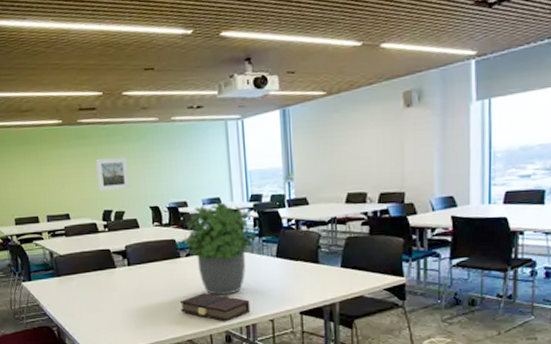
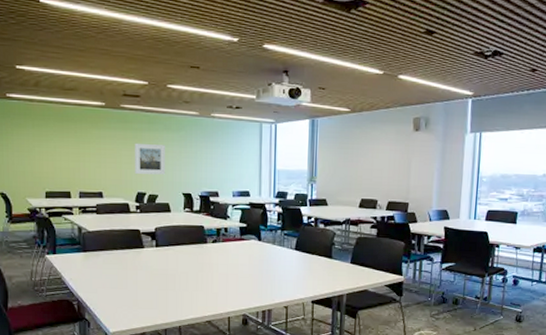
book: present [180,293,251,322] -> none [203,278,268,306]
potted plant: present [181,200,257,295] -> none [209,193,280,281]

